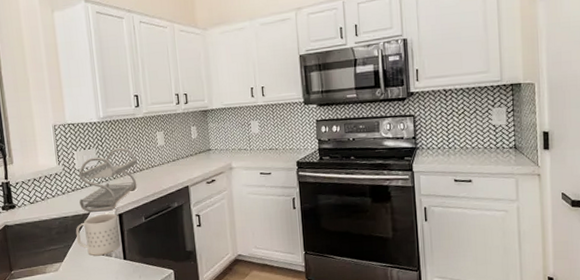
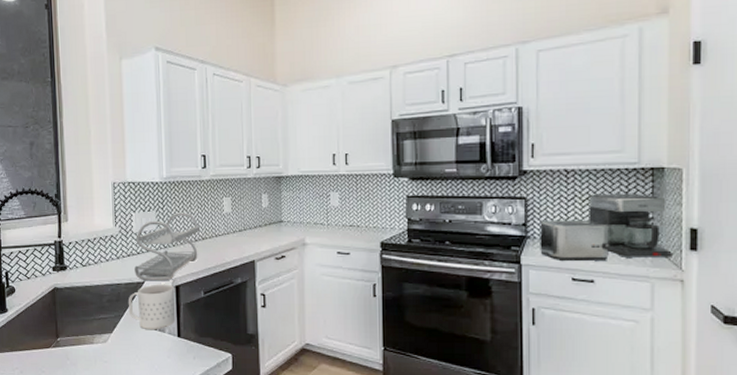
toaster: none [426,130,483,167] -> present [540,219,610,262]
coffee maker: none [464,105,532,159] -> present [589,193,674,257]

